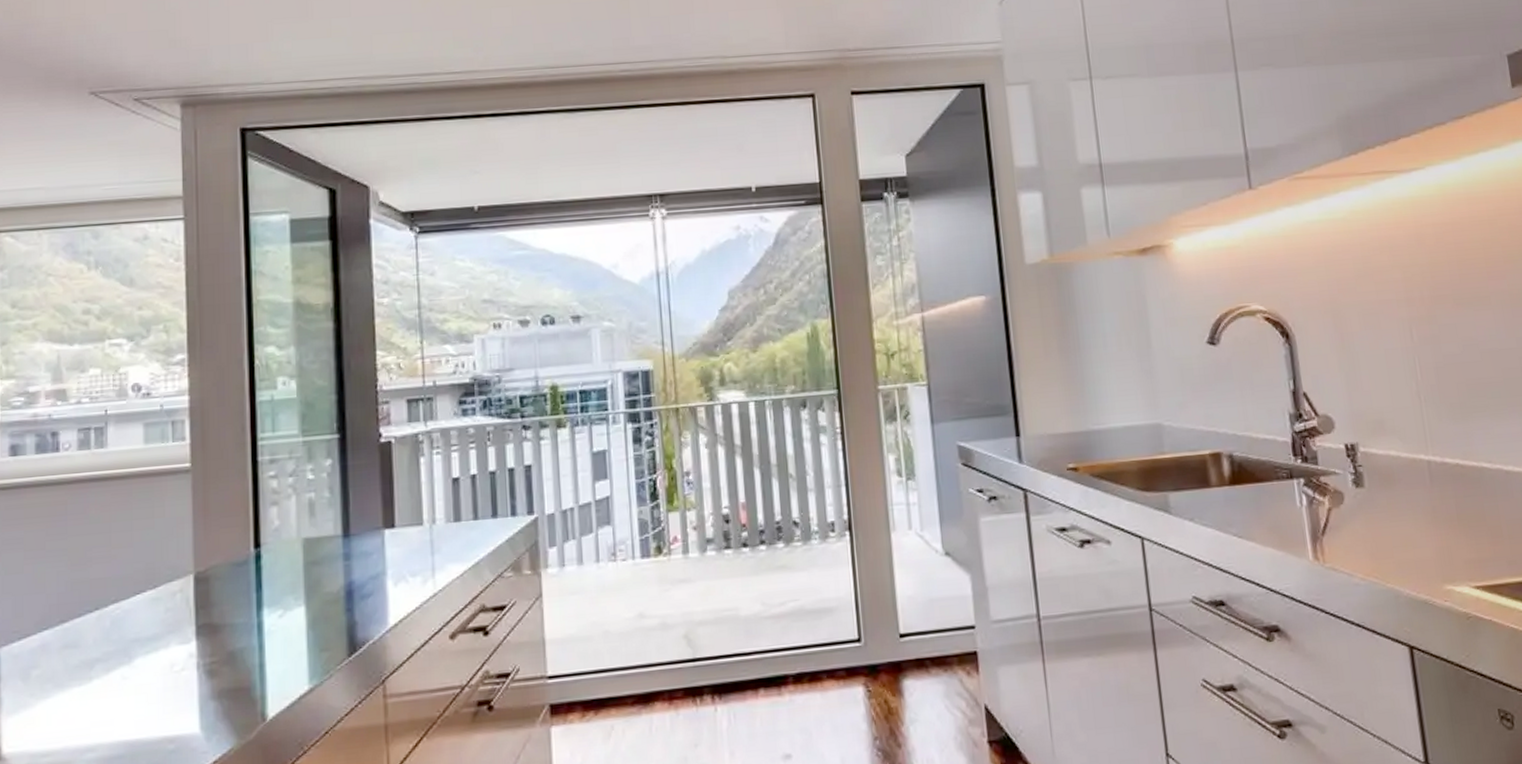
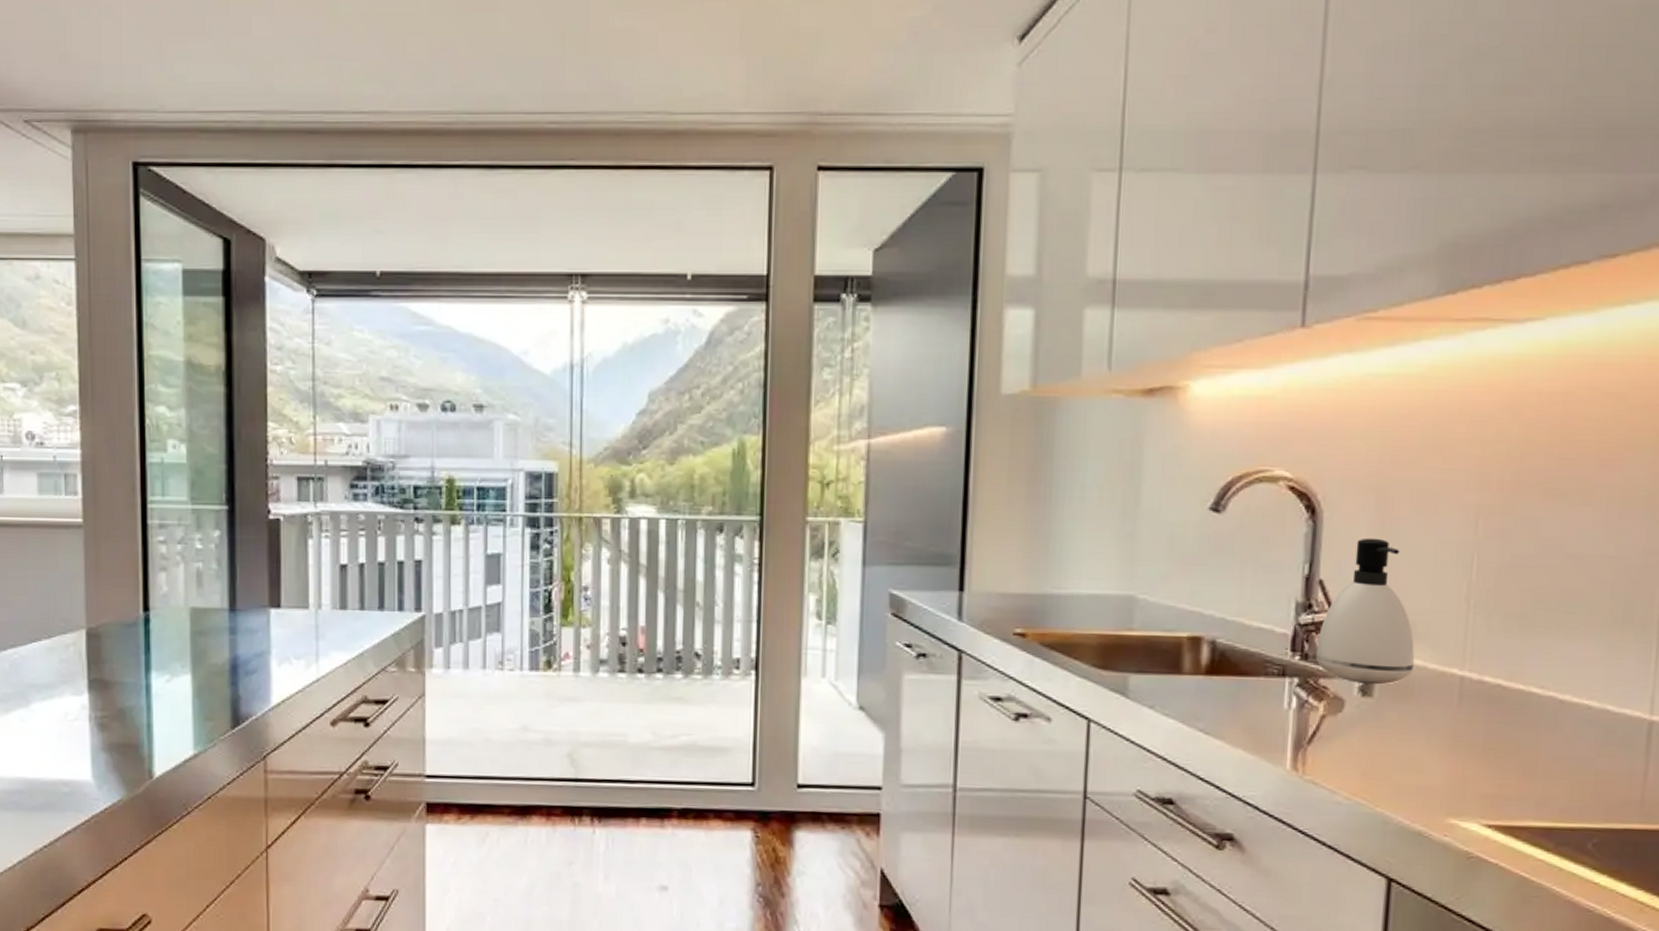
soap dispenser: none [1312,353,1391,477] -> present [1315,538,1415,685]

